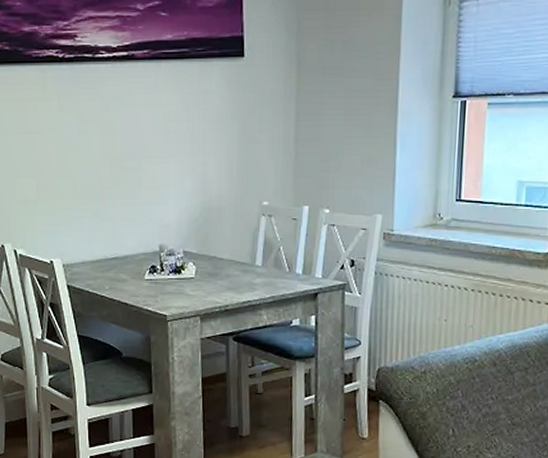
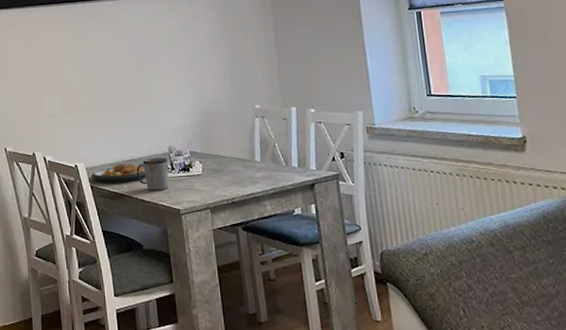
plate: none [68,261,132,282] -> present [91,163,147,183]
mug: none [120,256,157,294] -> present [136,157,170,191]

